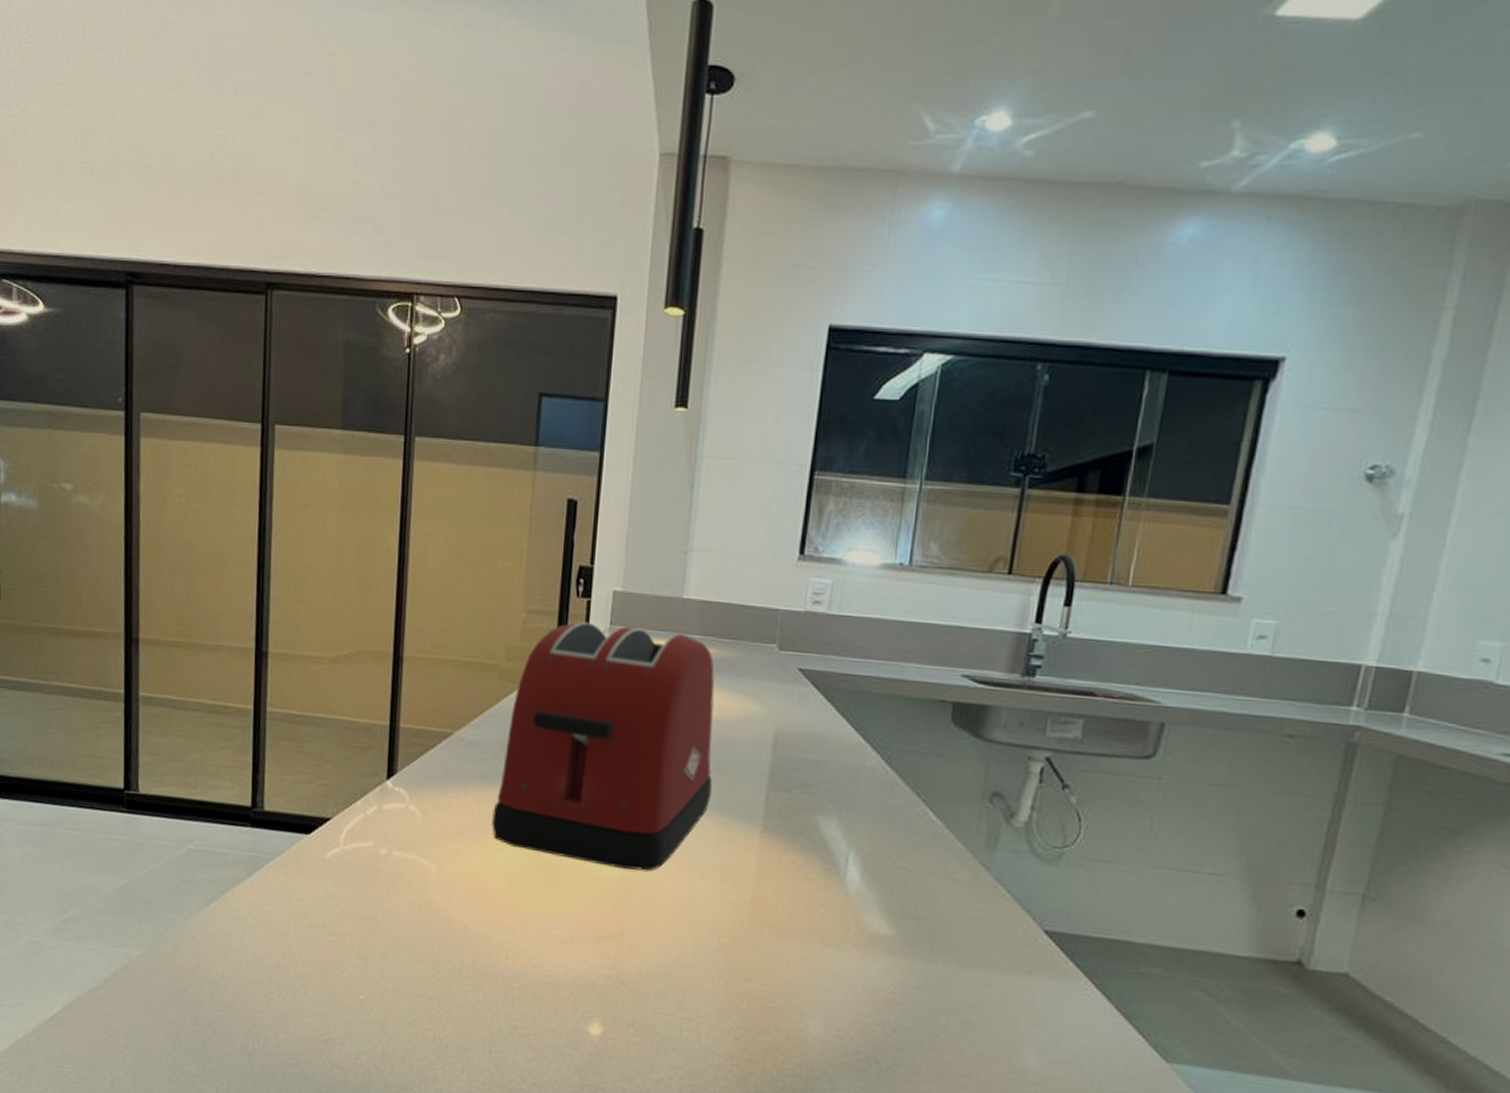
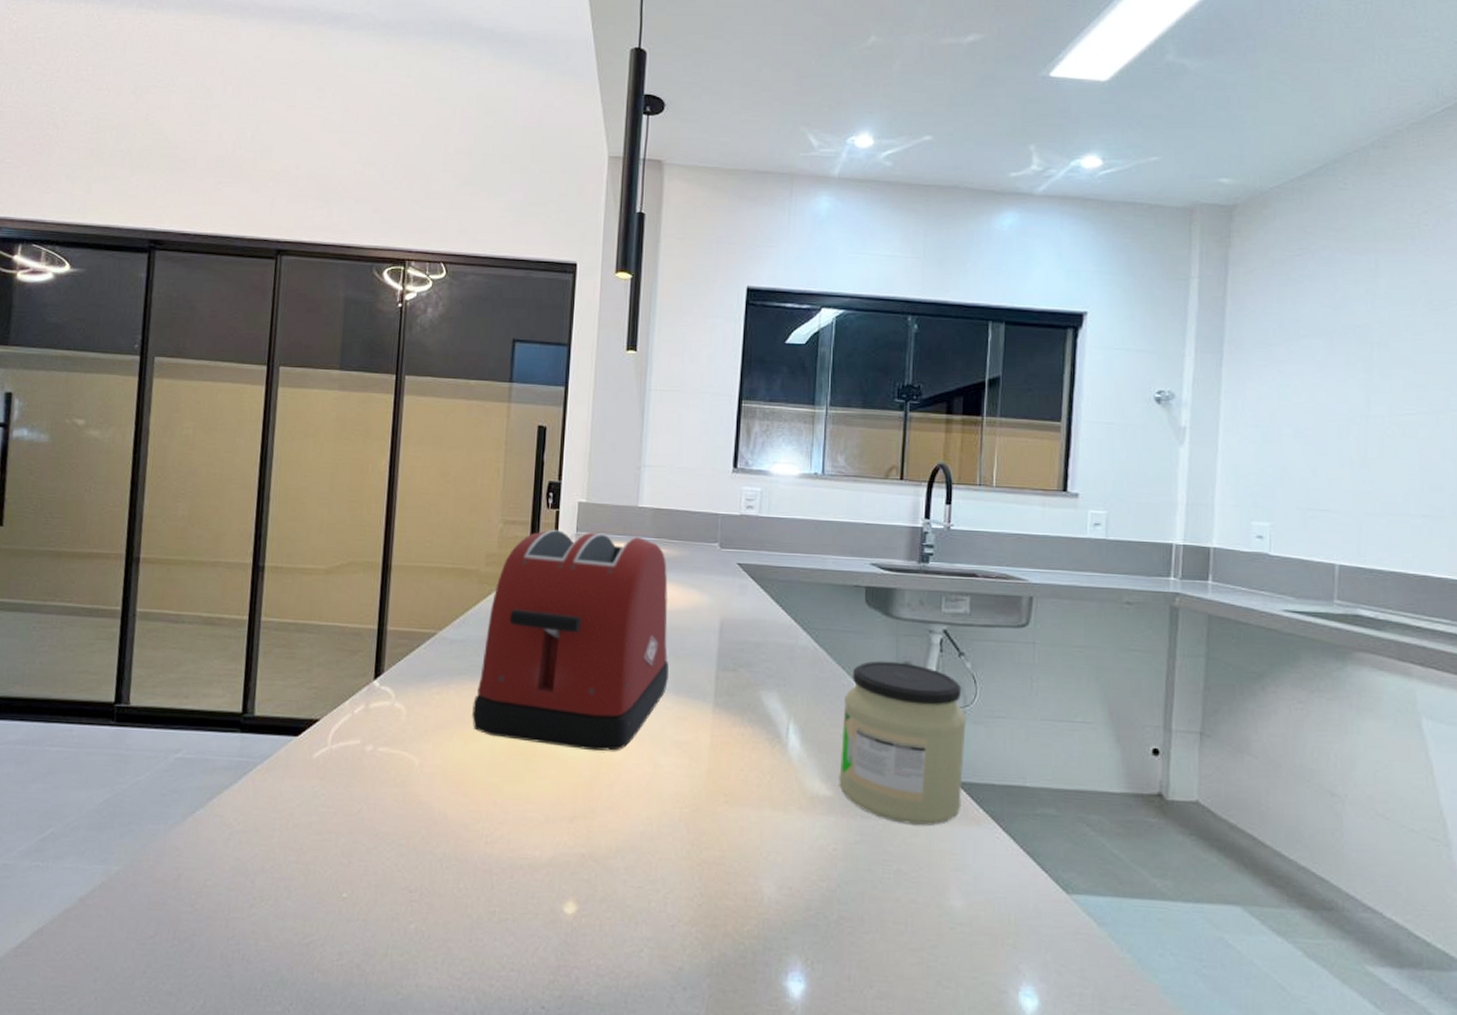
jar: none [903,788,1066,976] -> present [839,660,967,825]

